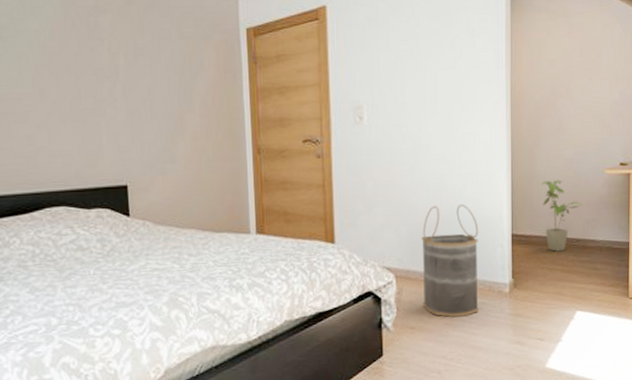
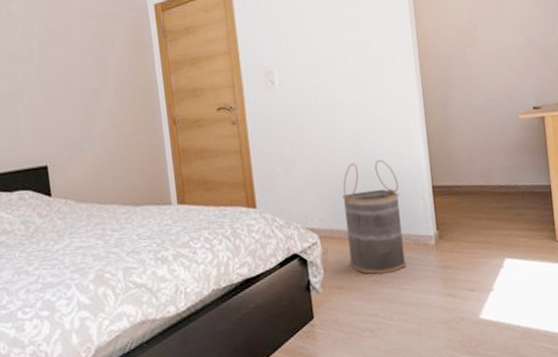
house plant: present [542,180,583,252] -> none [457,128,501,200]

